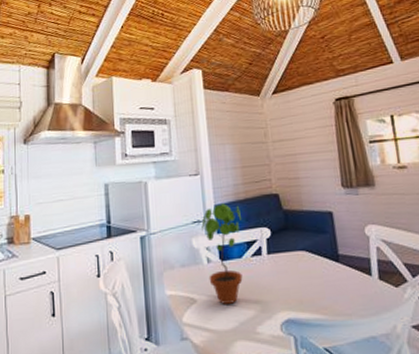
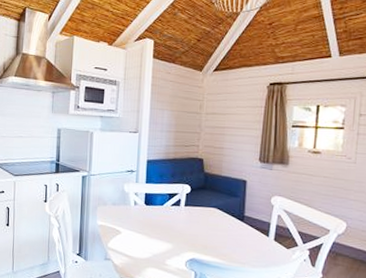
potted plant: present [201,203,243,304] -> none [133,159,168,240]

